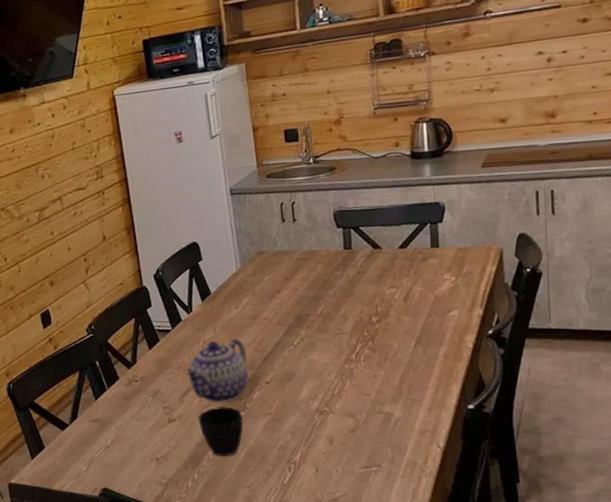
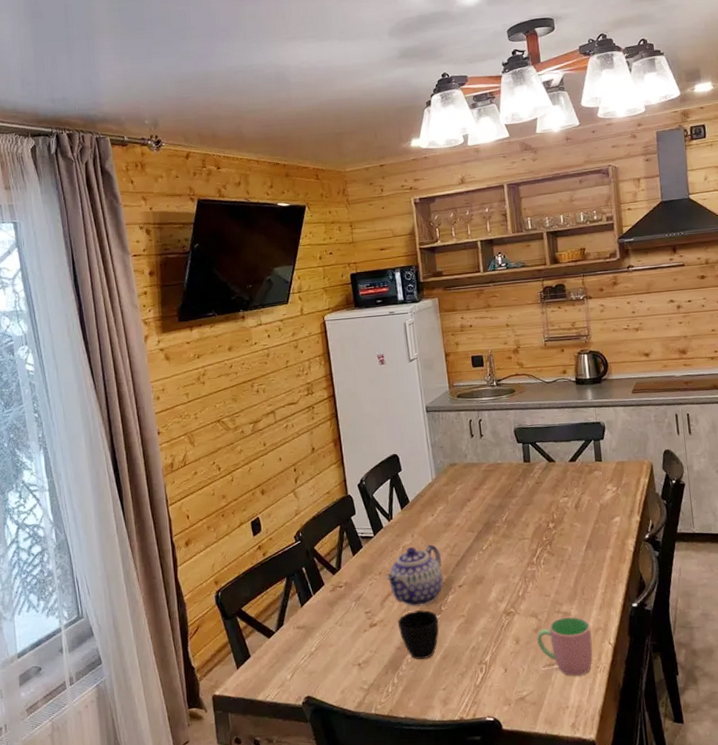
cup: none [354,417,418,479] -> present [537,616,593,676]

